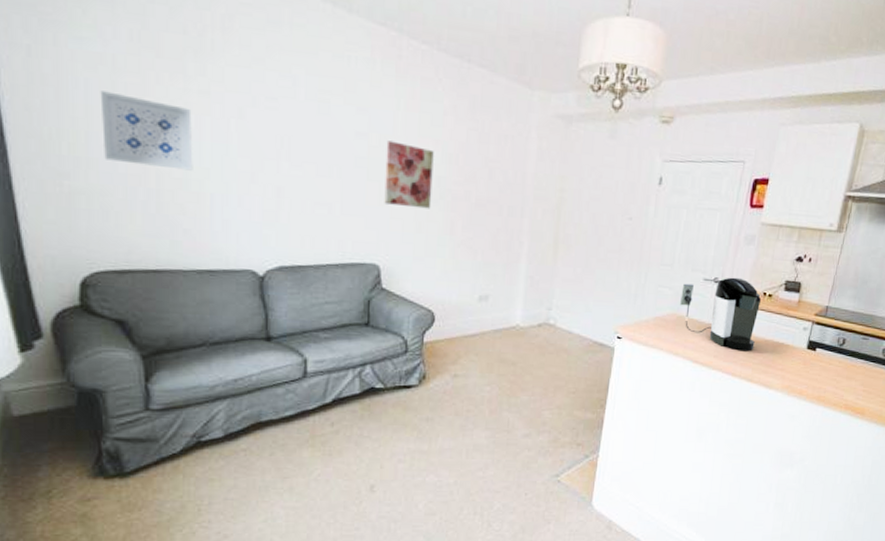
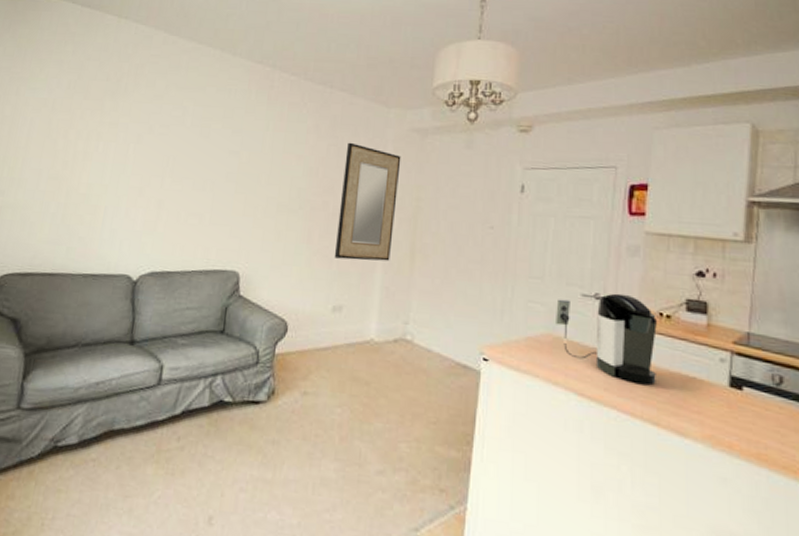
wall art: present [100,90,193,171] -> none [32,126,102,187]
wall art: present [384,140,434,209] -> none [248,157,296,219]
home mirror: none [478,127,545,252] -> present [334,142,401,262]

